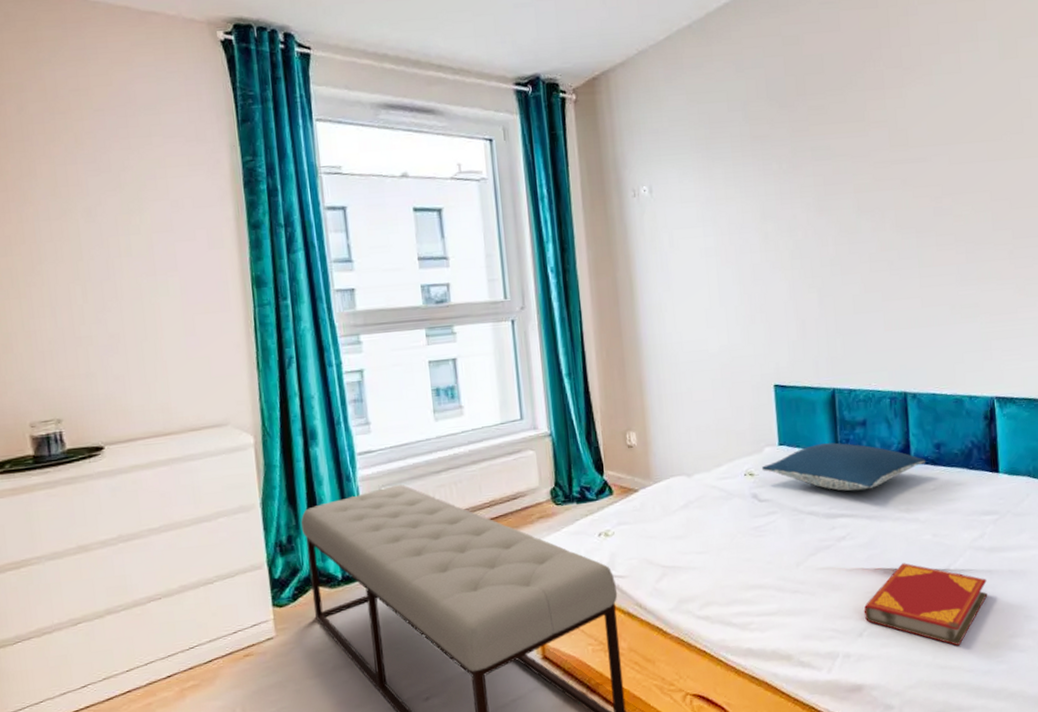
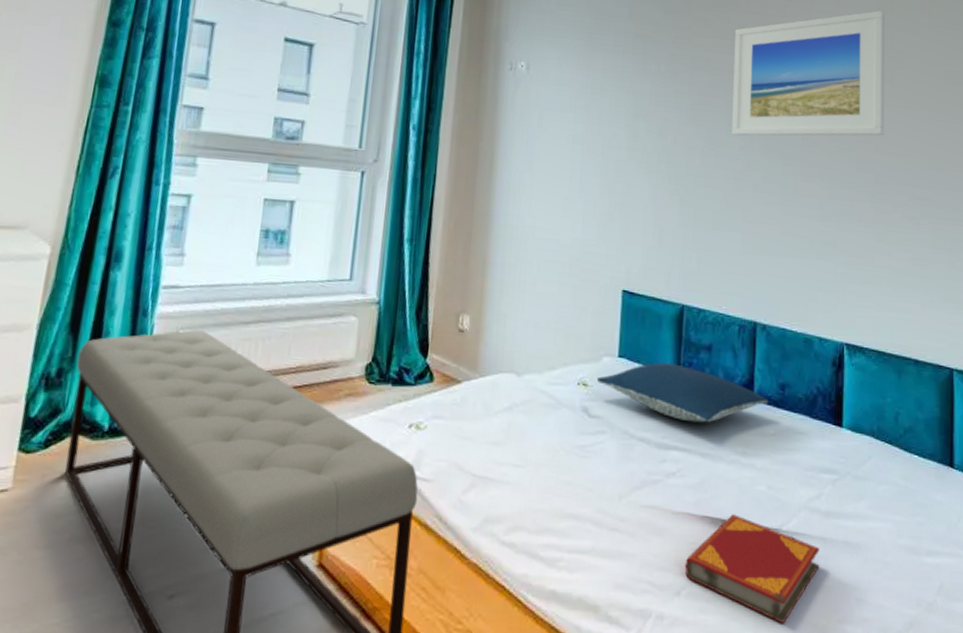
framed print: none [853,59,1018,218] -> present [732,11,884,136]

